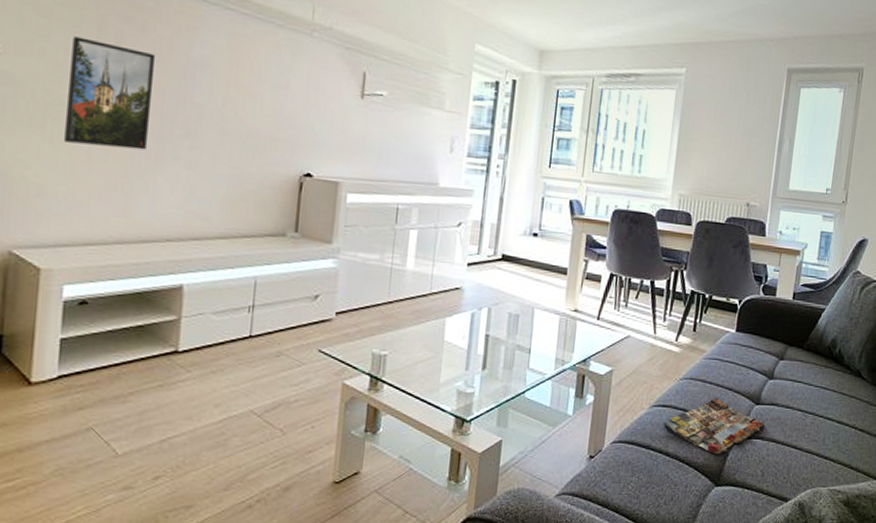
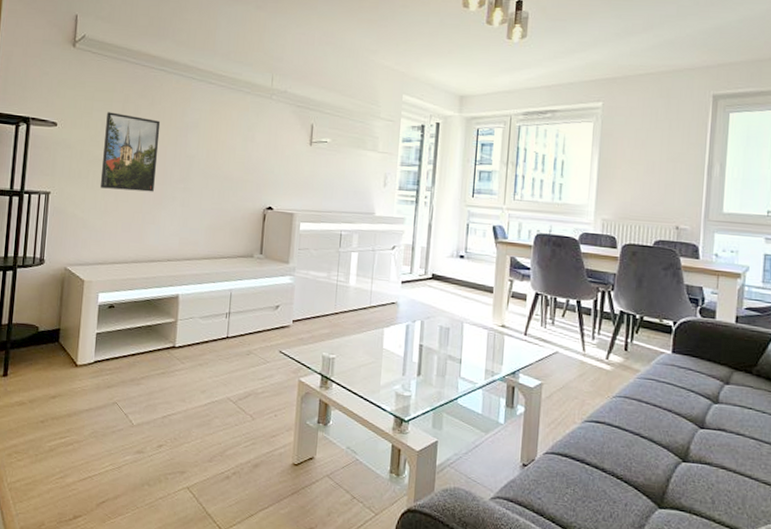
magazine: present [663,397,765,455] -> none [597,417,712,476]

